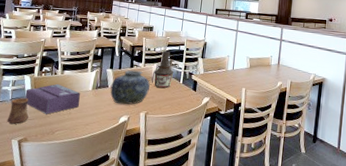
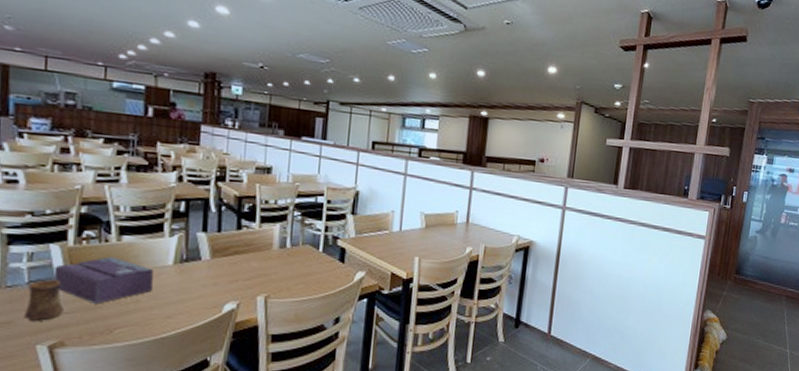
vase: present [110,70,150,105] -> none [204,233,270,286]
bottle: present [151,50,174,89] -> none [272,203,309,260]

